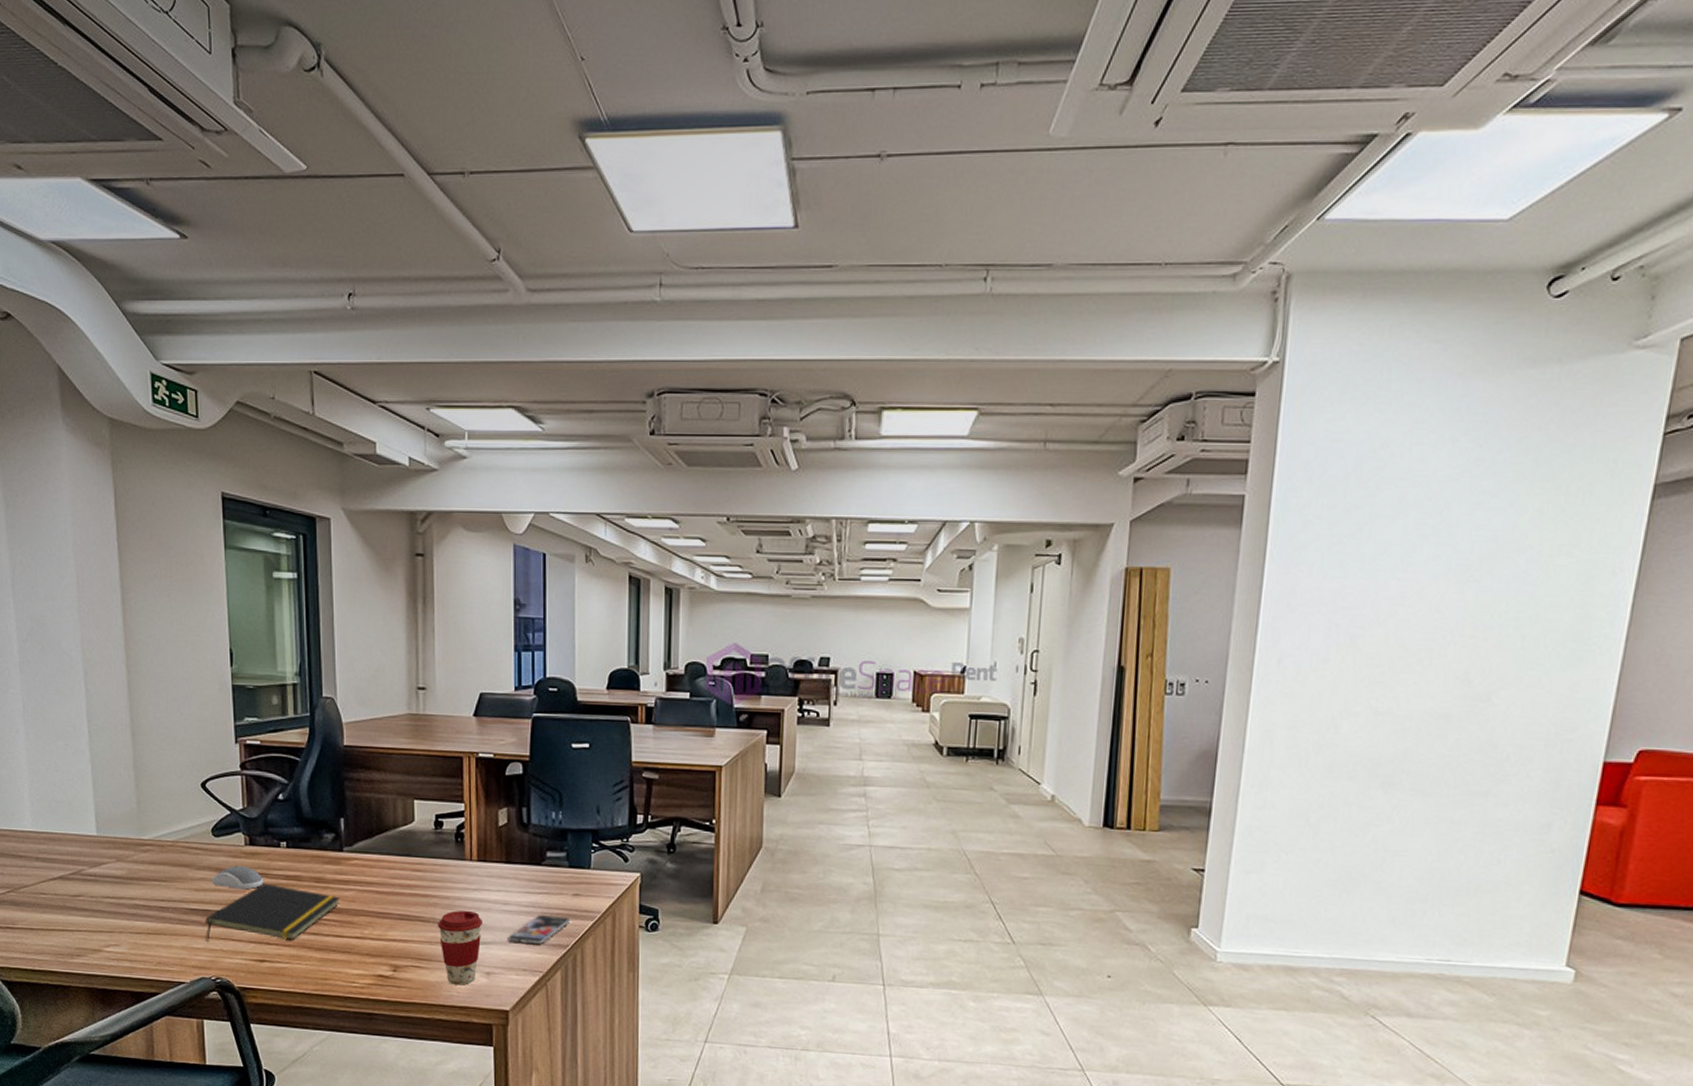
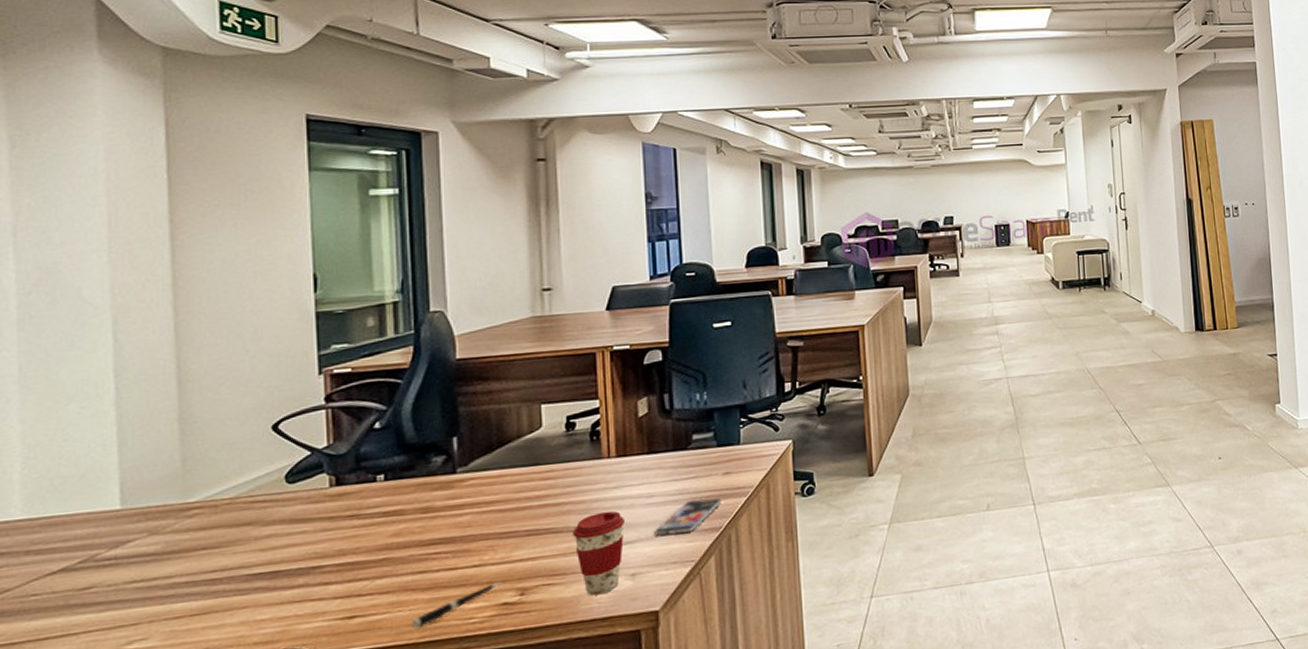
notepad: present [205,883,341,941] -> none [274,524,454,609]
computer mouse: present [212,865,264,890] -> none [284,510,355,540]
pen: none [307,955,379,982] -> present [410,581,502,629]

